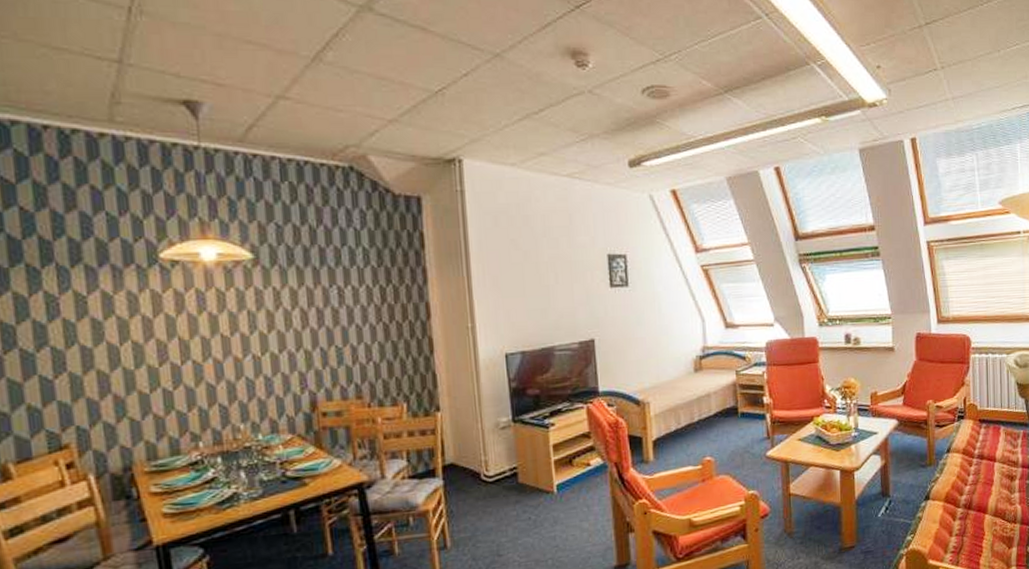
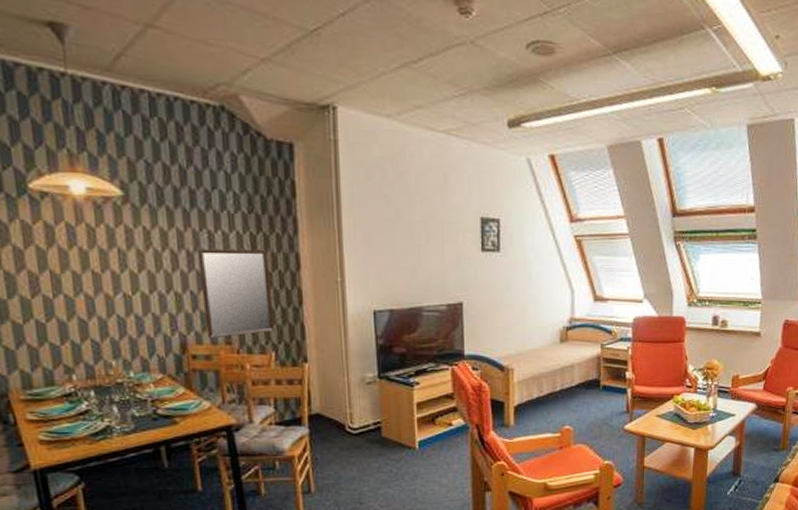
home mirror: none [327,301,405,395] -> present [197,249,274,339]

